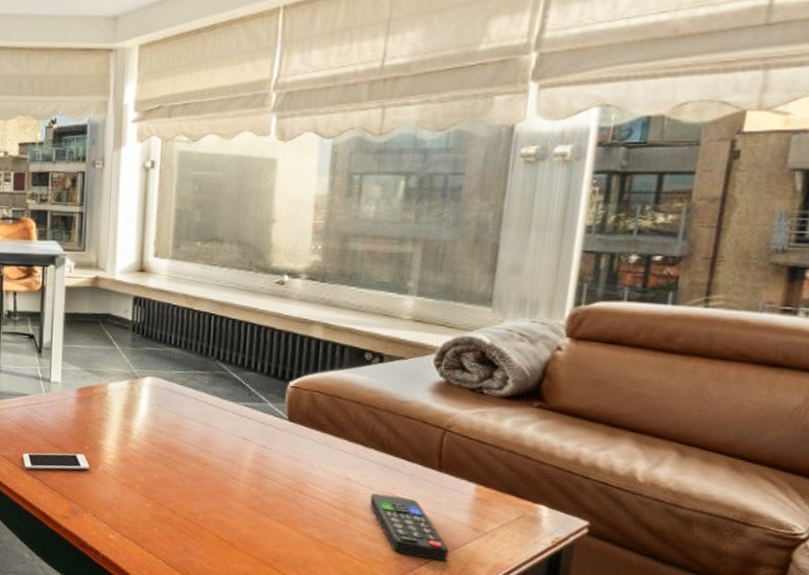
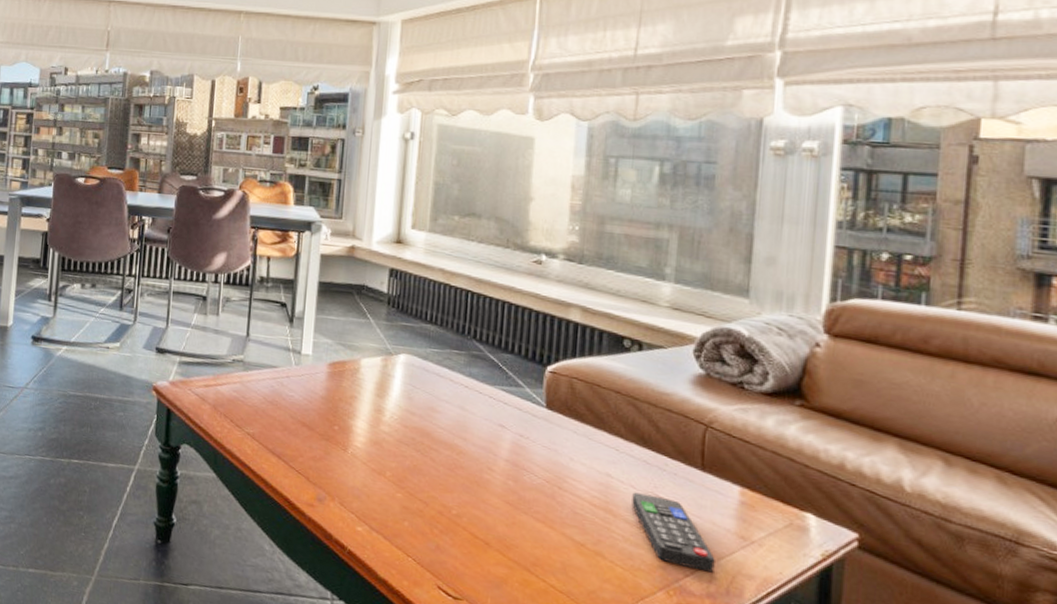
cell phone: present [22,453,90,470] -> none [267,430,338,453]

